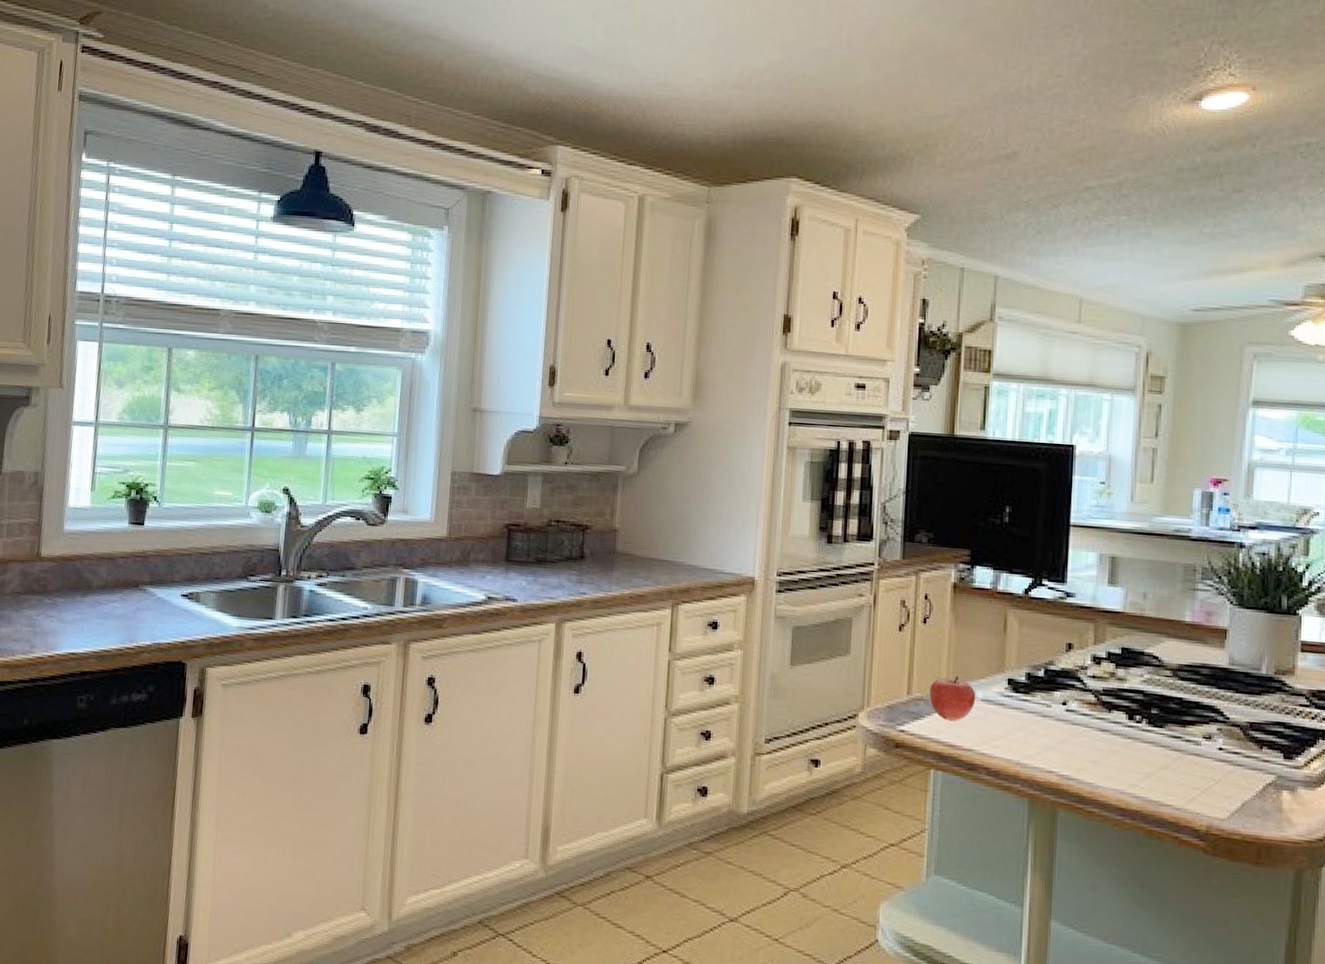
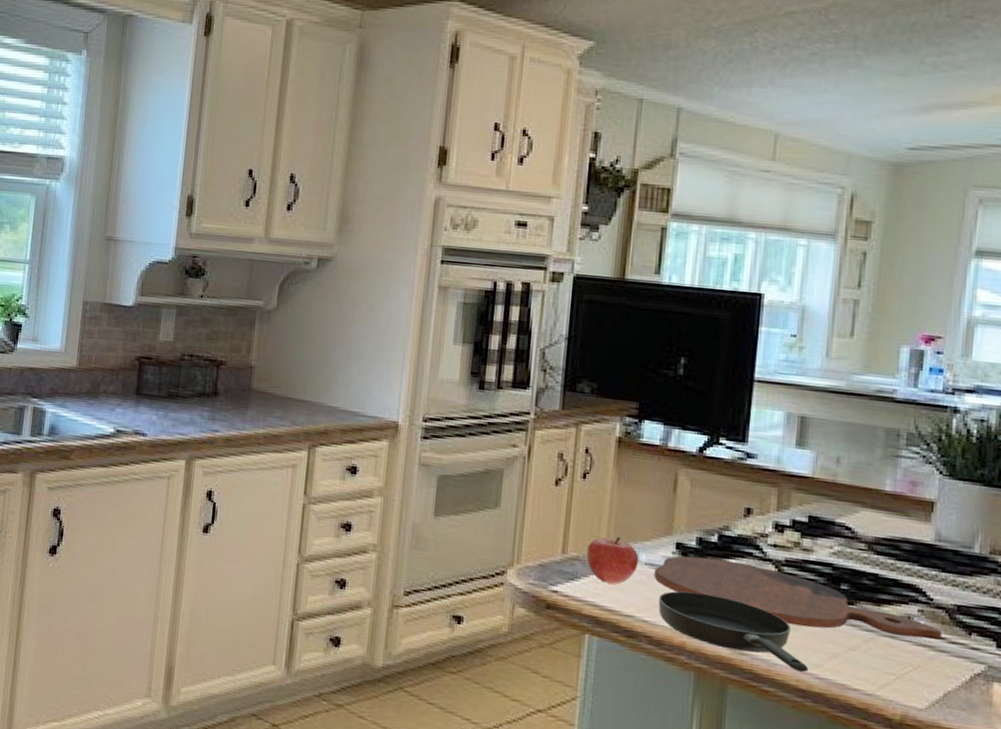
cutting board: none [990,690,1238,756] -> present [654,556,942,641]
frying pan: none [994,723,1127,793] -> present [658,591,809,673]

